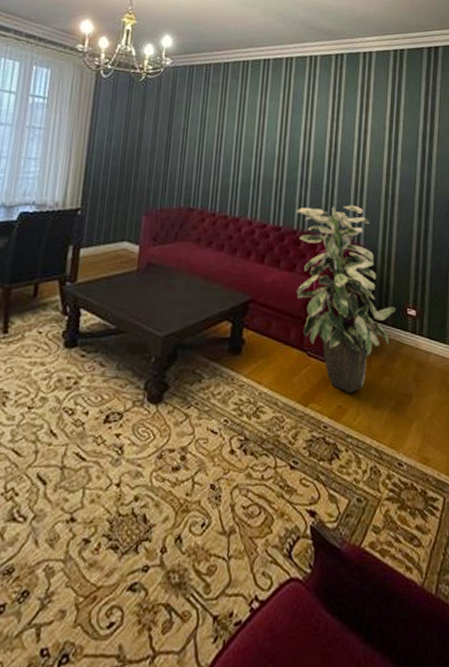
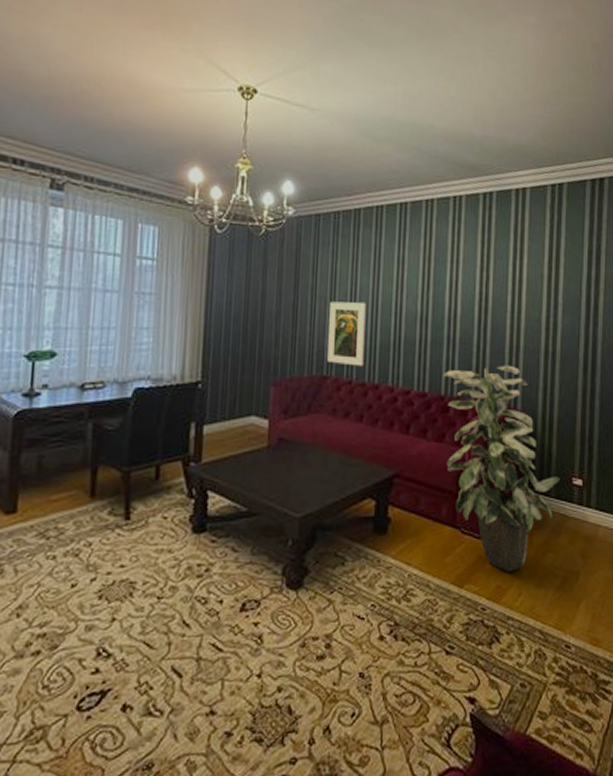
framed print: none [194,142,231,201] -> present [327,301,366,367]

